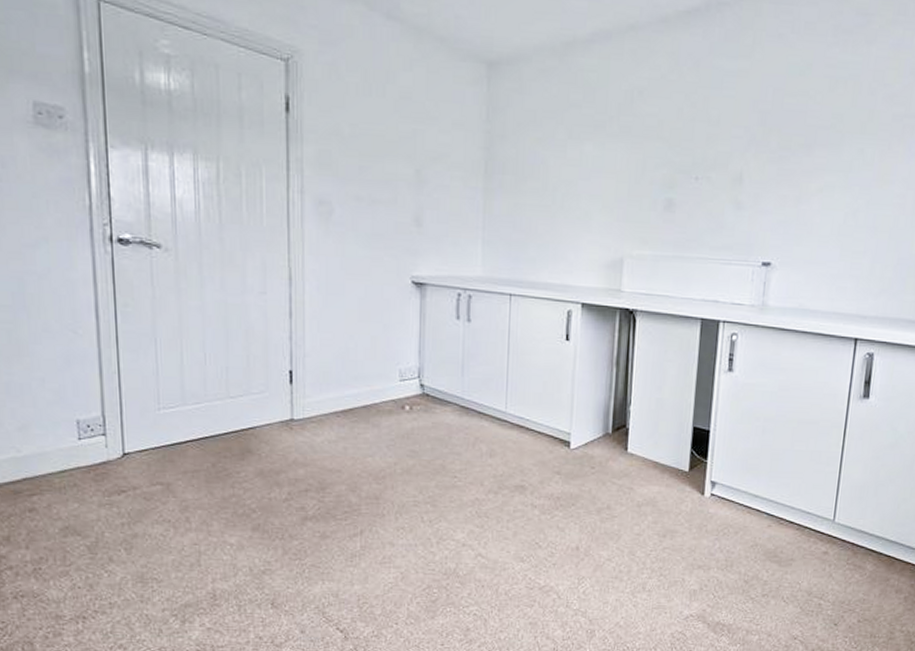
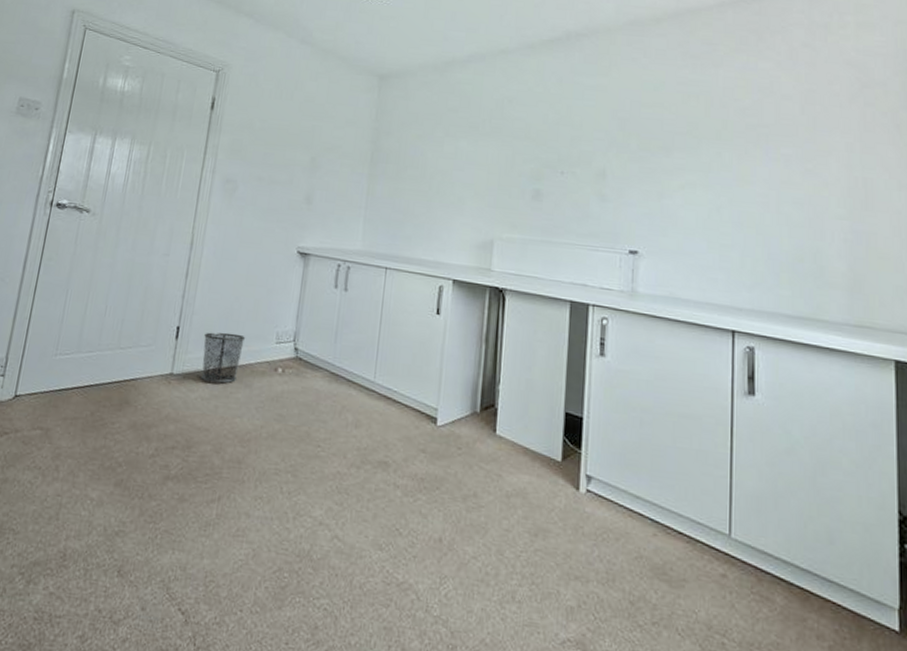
waste bin: none [321,373,367,425] -> present [201,332,246,383]

